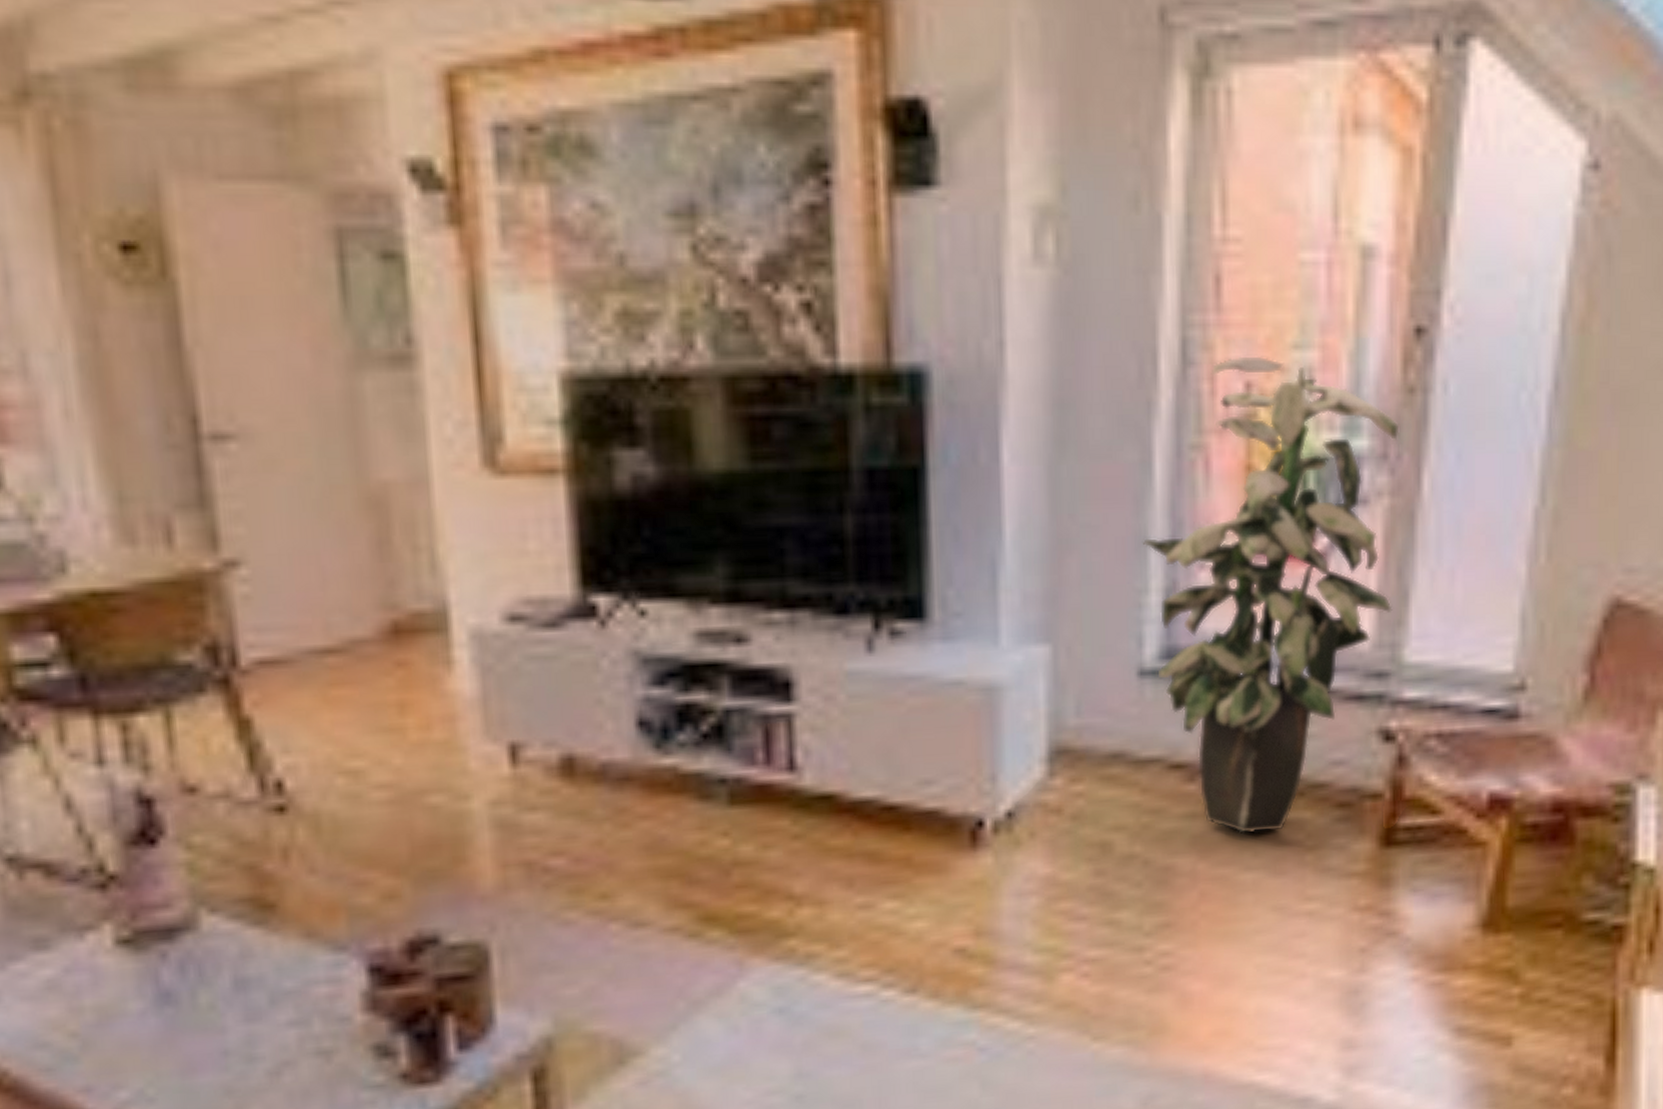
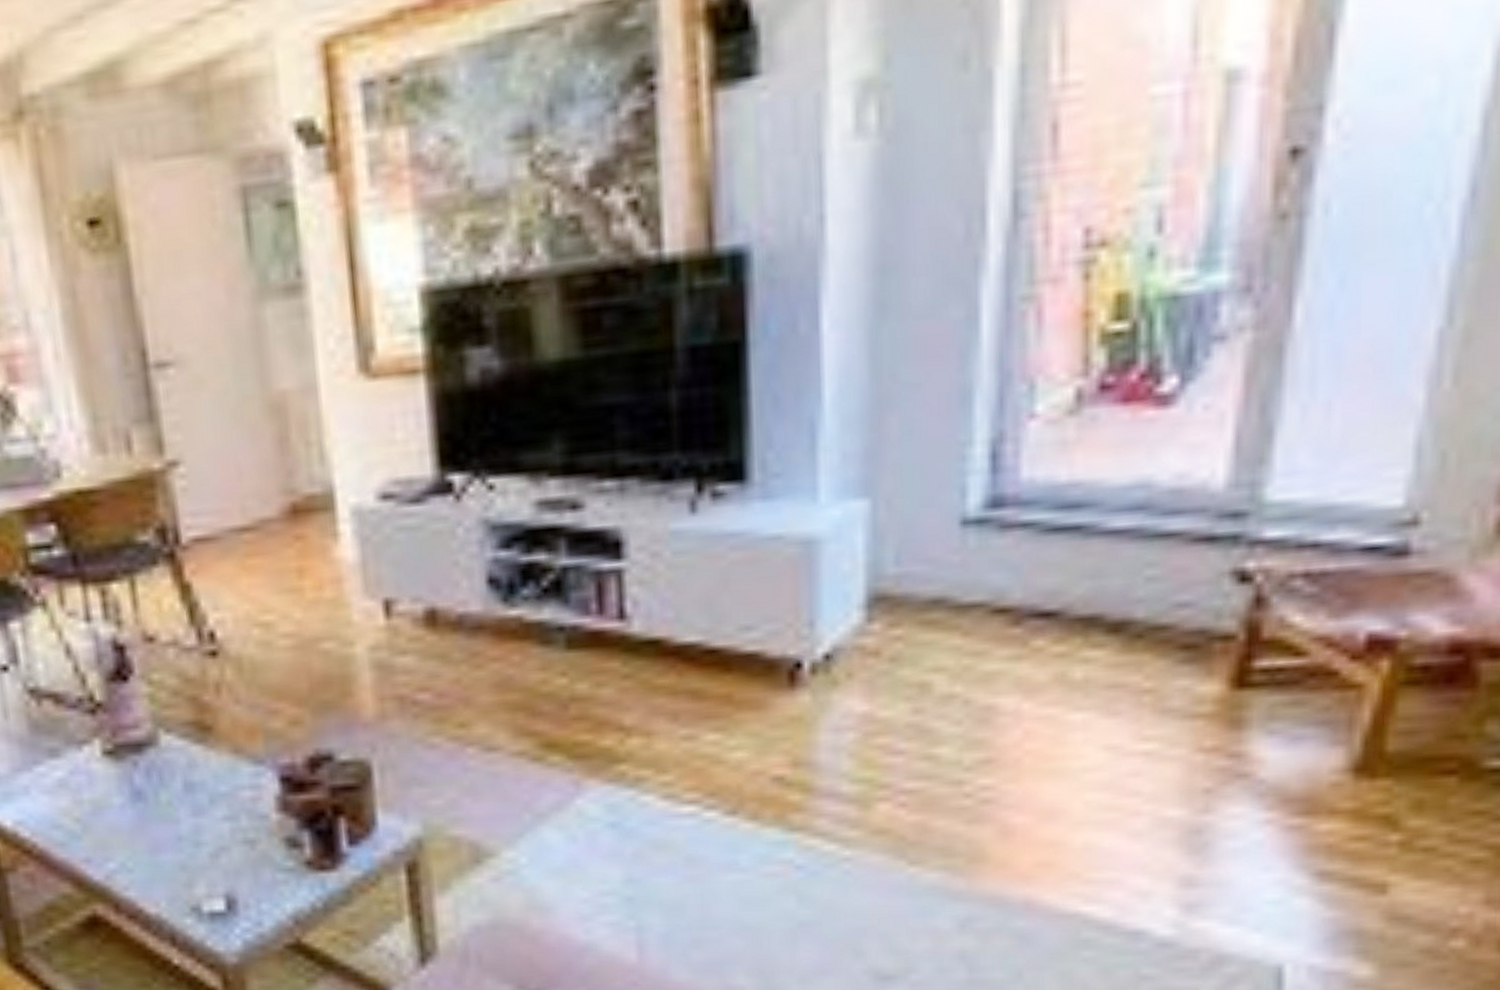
indoor plant: present [1142,356,1400,835] -> none [966,199,1267,676]

